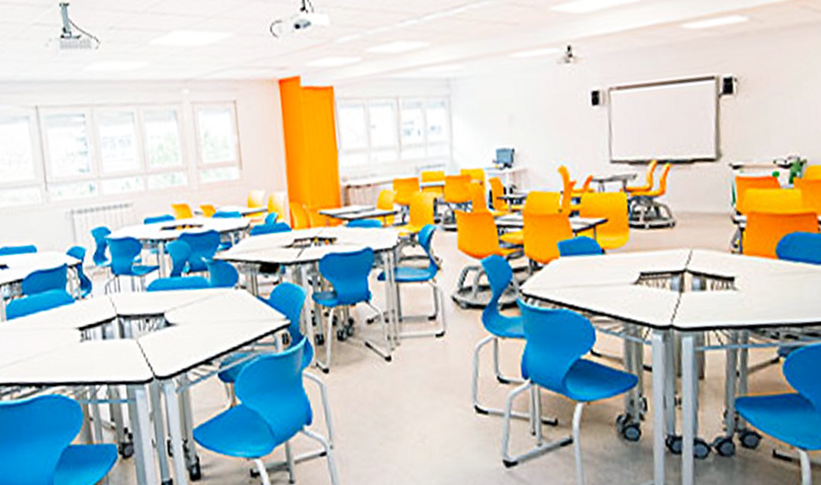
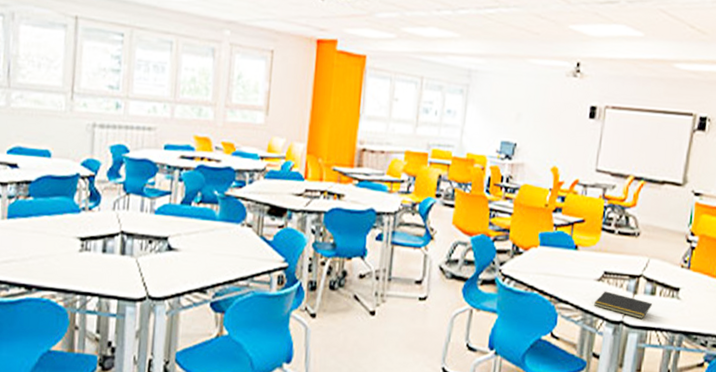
notepad: none [635,294,704,319] -> present [594,291,652,319]

